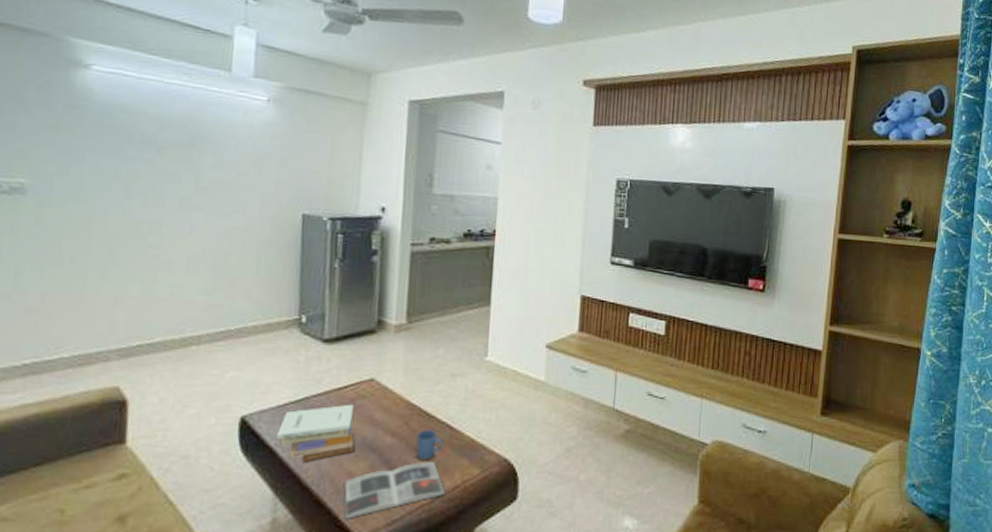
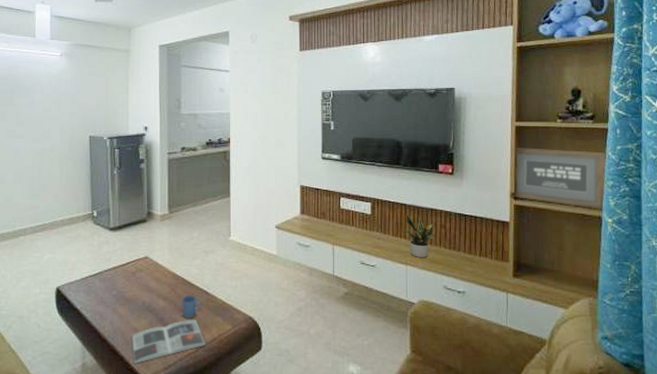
books: present [275,404,356,462] -> none [81,276,138,321]
potted plant: none [703,337,738,390] -> present [405,214,435,257]
picture frame: none [825,264,930,340] -> present [510,148,606,209]

